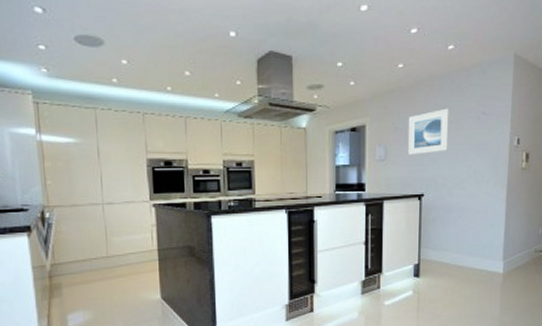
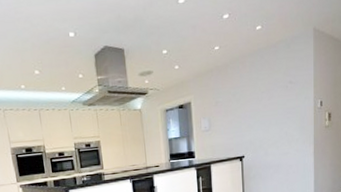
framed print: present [407,108,449,155] -> none [226,80,262,124]

